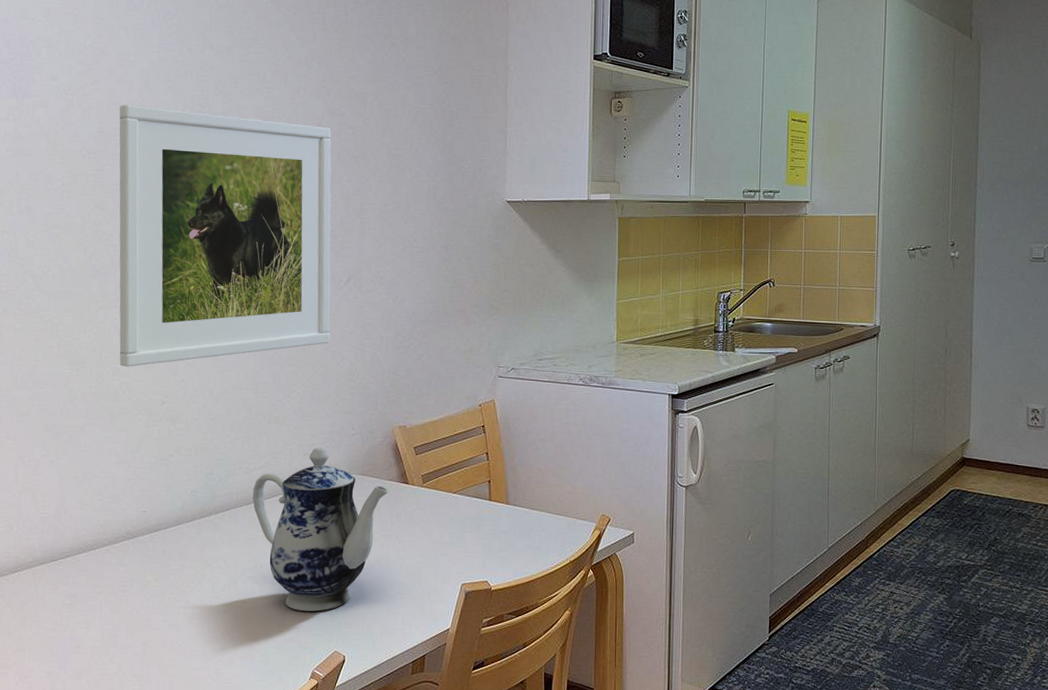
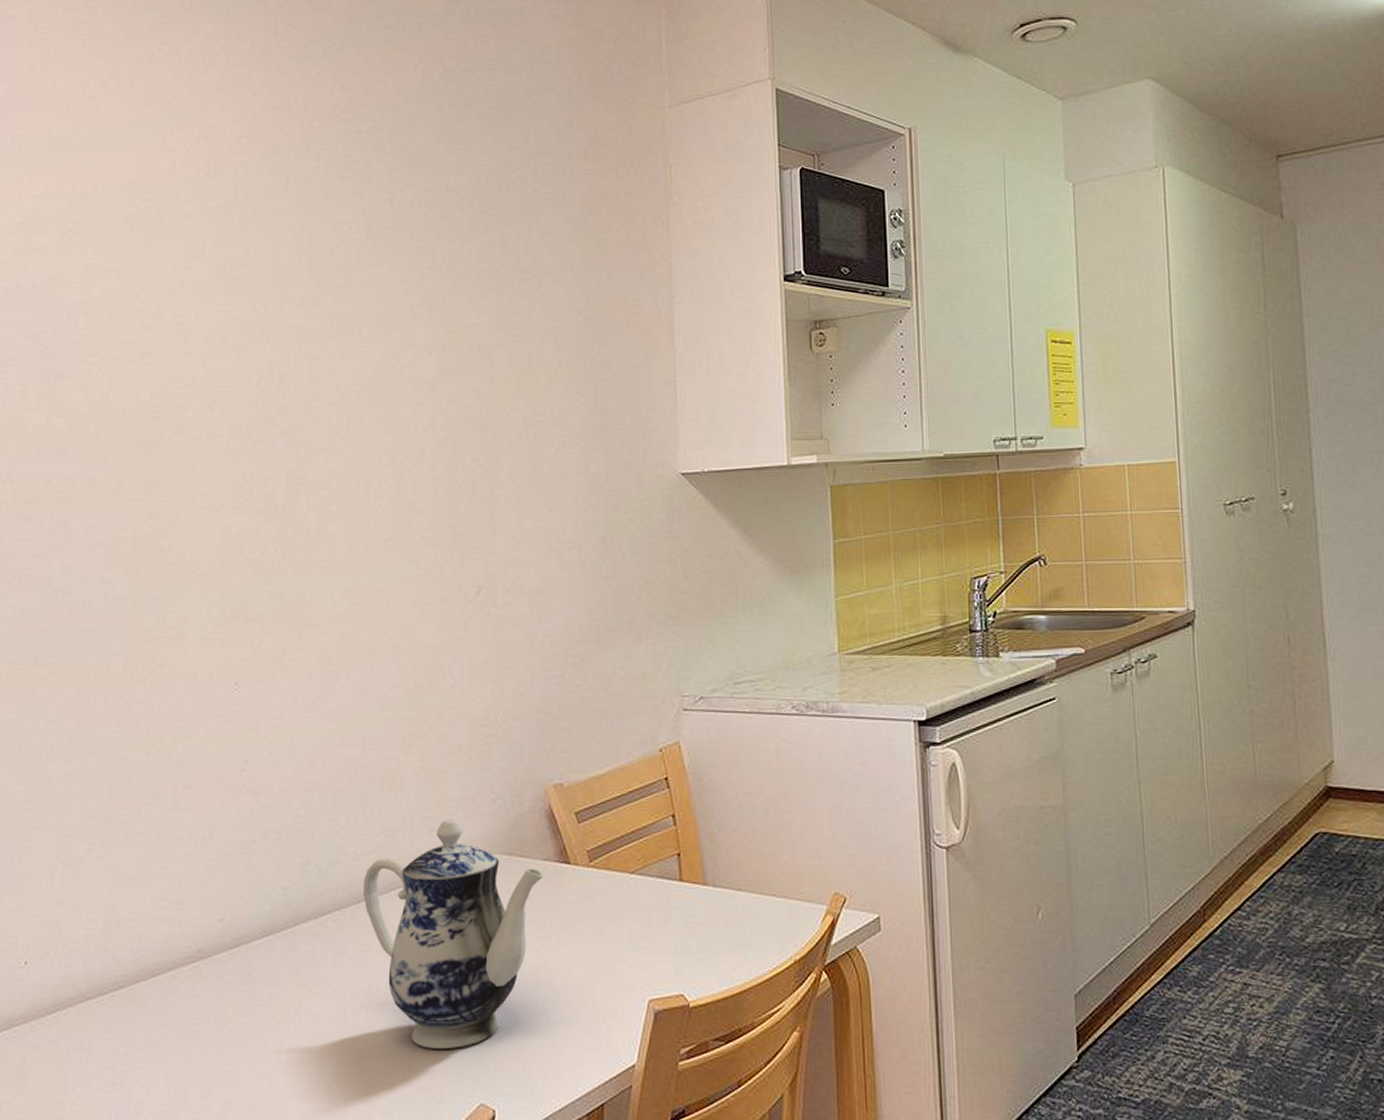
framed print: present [119,104,332,367] -> none [177,380,458,725]

